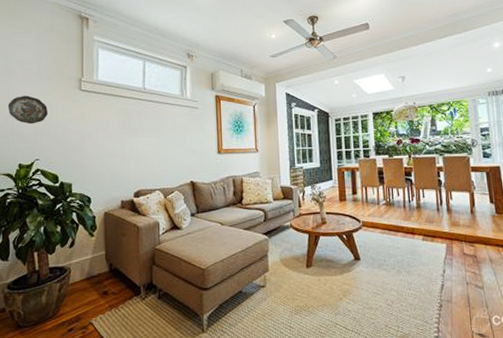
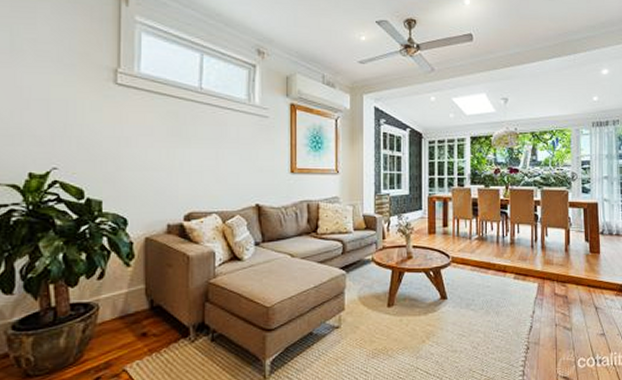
decorative plate: present [7,95,48,124] -> none [13,85,70,123]

